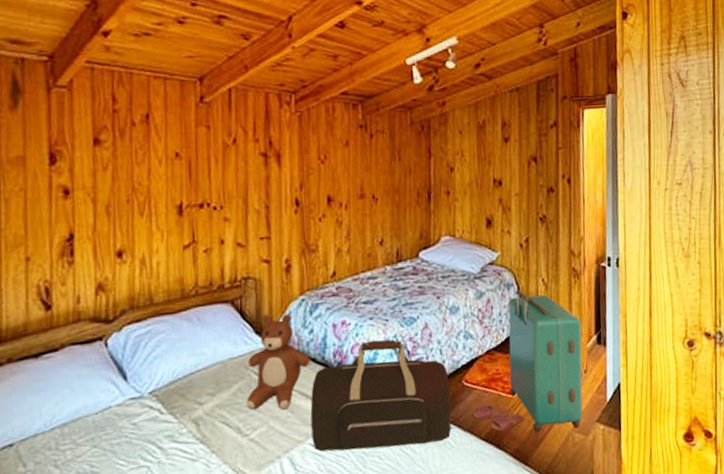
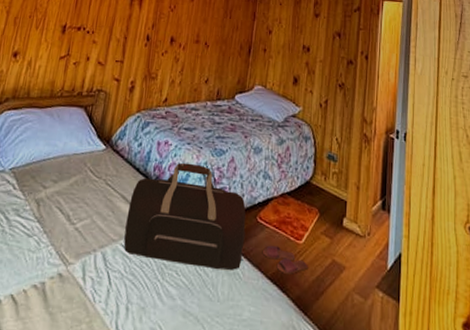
teddy bear: present [246,313,312,410] -> none [79,122,136,208]
suitcase: present [508,290,583,433] -> none [298,144,368,289]

